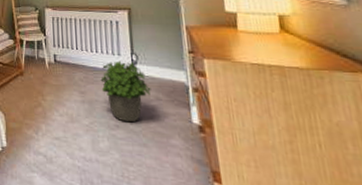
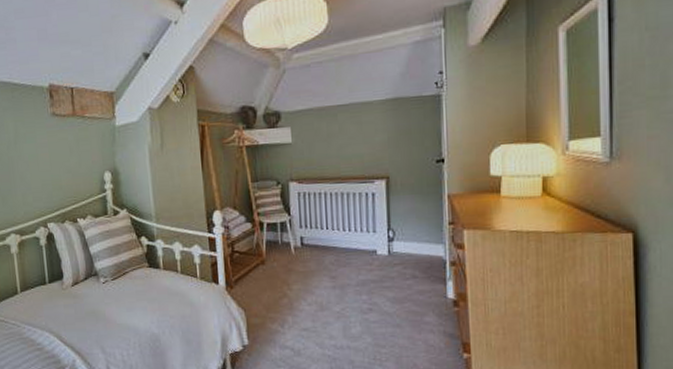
potted plant: present [100,61,151,123] -> none [353,238,407,305]

